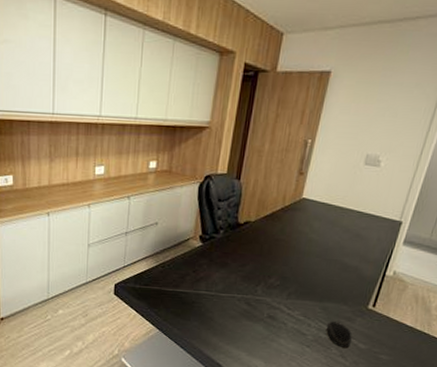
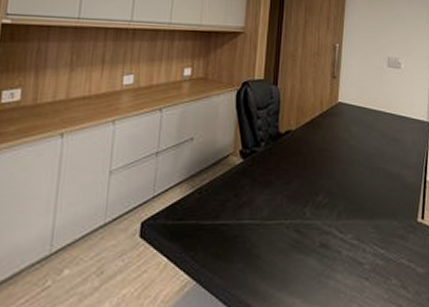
computer mouse: present [326,321,352,348] -> none [382,242,409,275]

